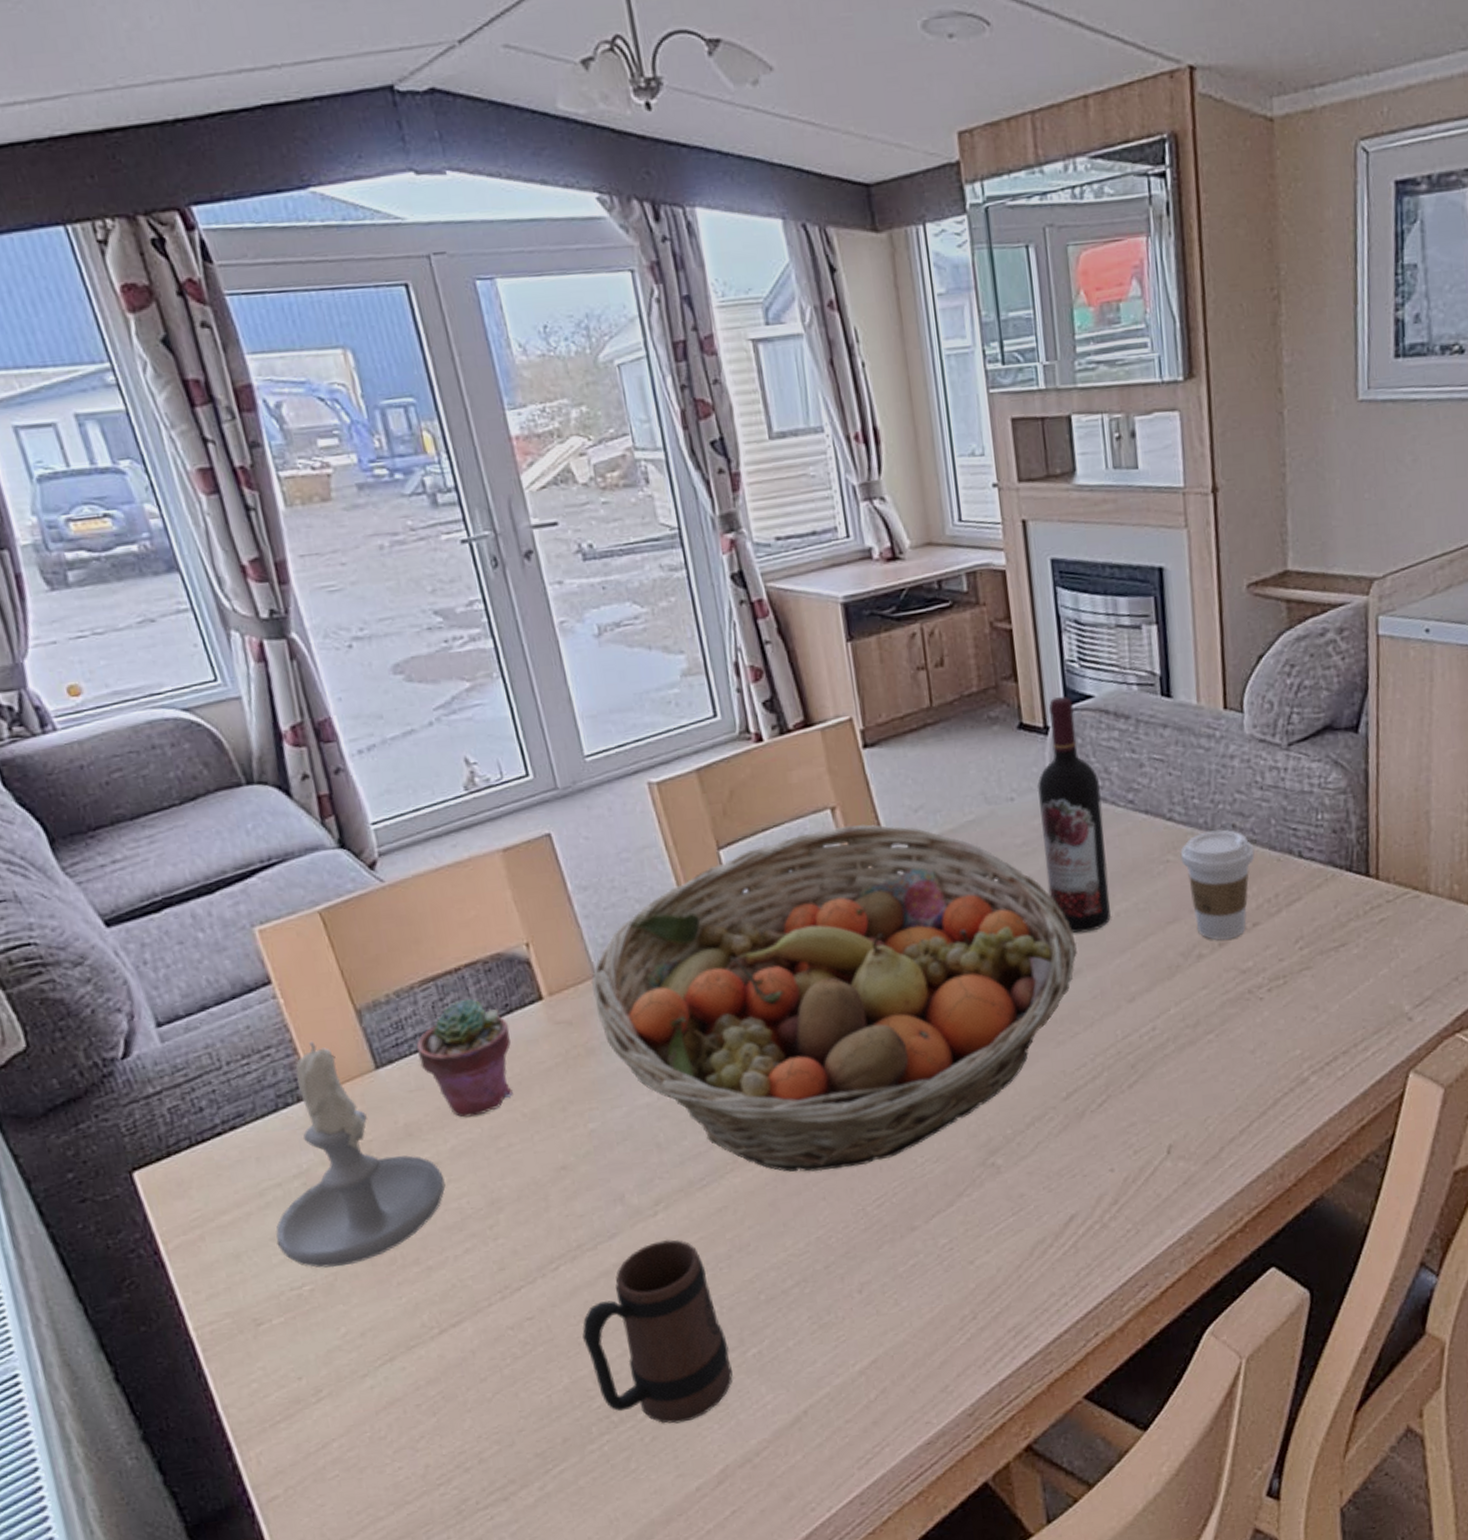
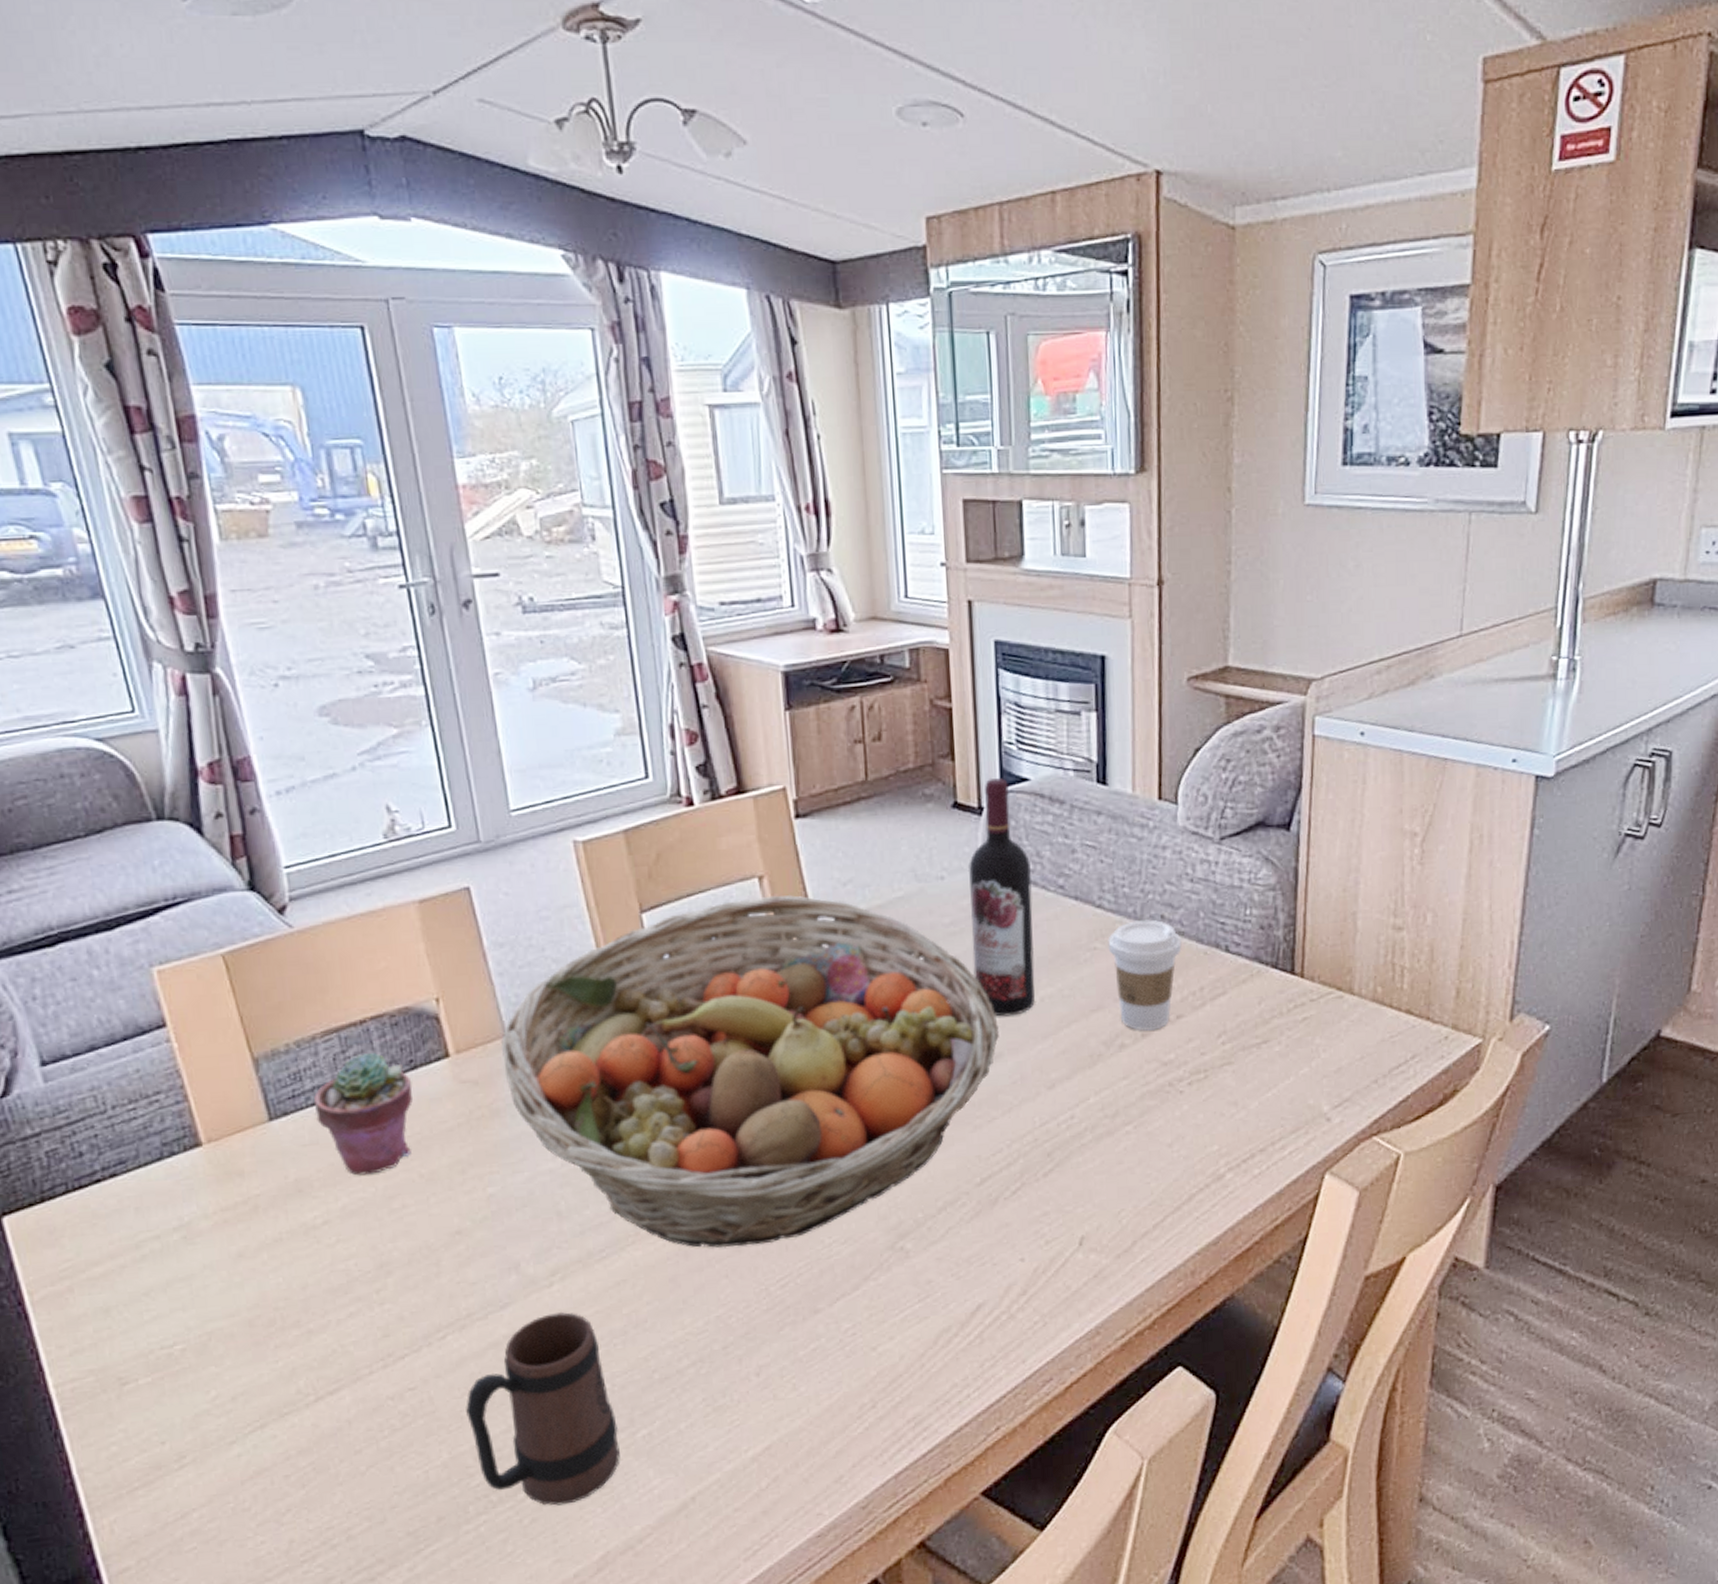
candle: present [276,1042,446,1268] -> none [150,1089,333,1327]

